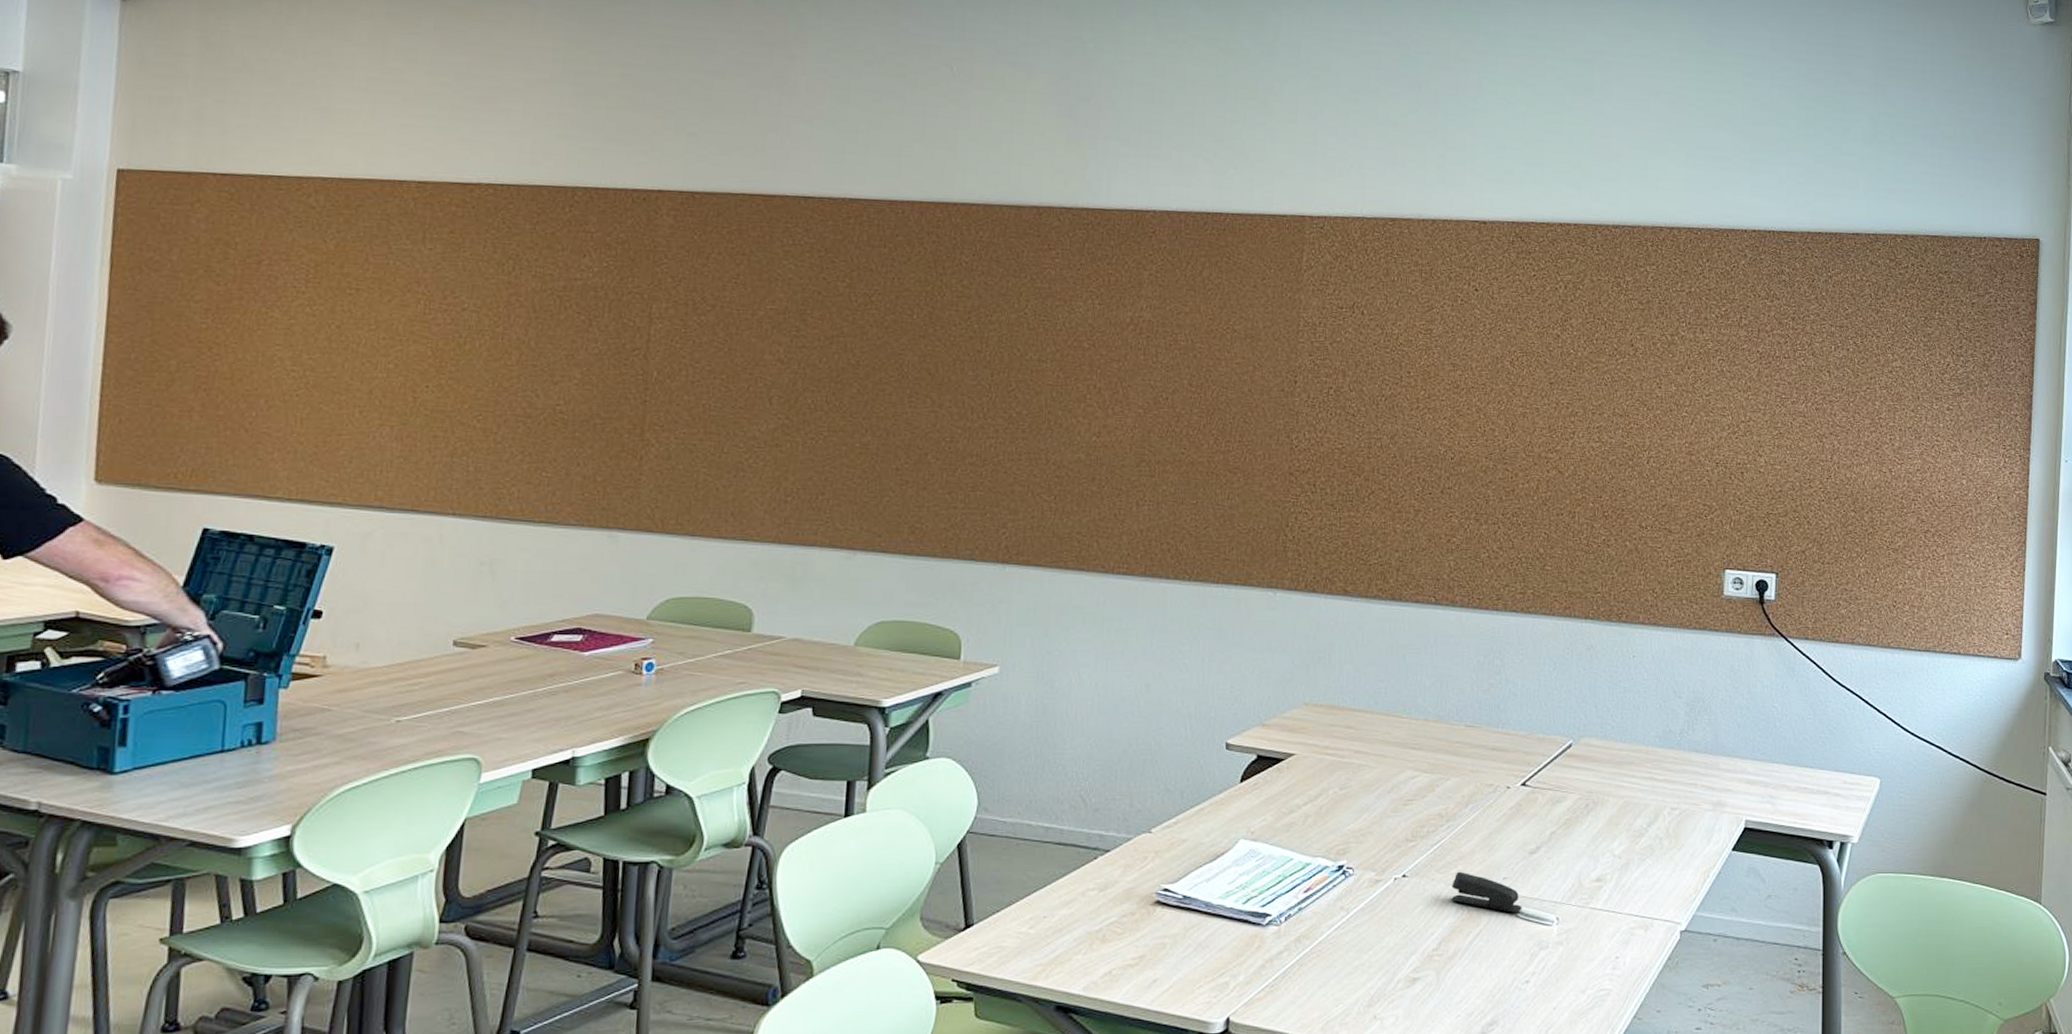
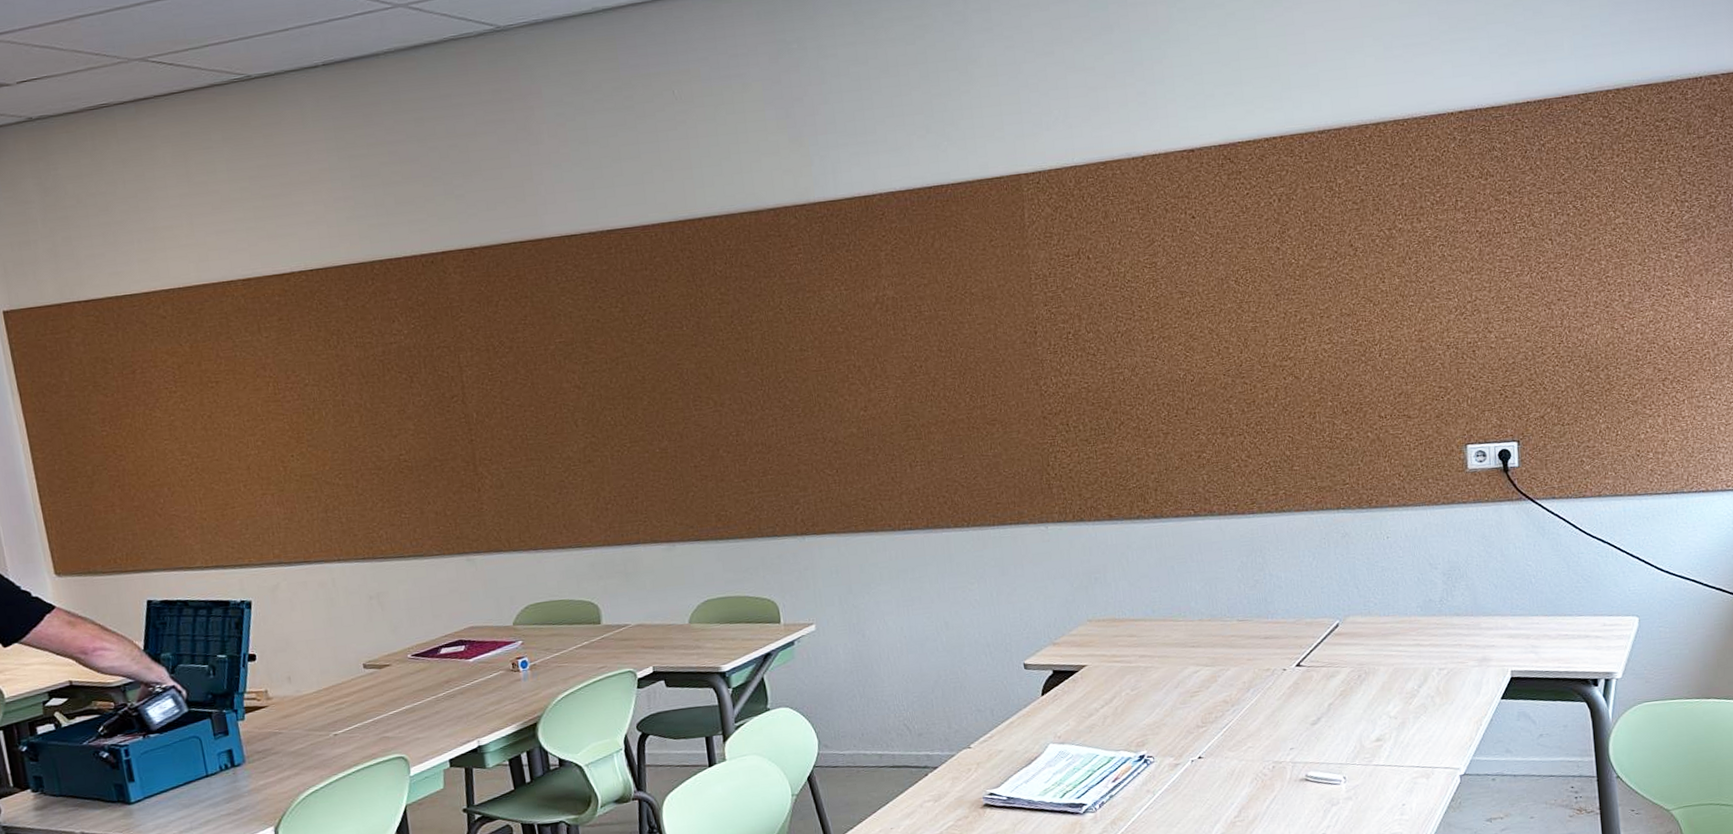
stapler: present [1451,871,1522,912] -> none [1244,747,1311,778]

